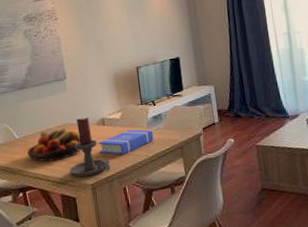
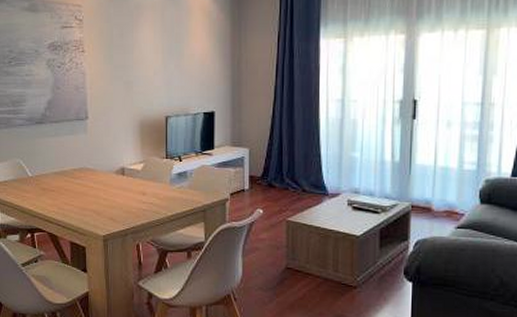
fruit bowl: present [27,128,81,162] -> none [39,172,97,206]
candle holder: present [69,117,111,178] -> none [81,164,125,227]
book: present [98,129,154,155] -> none [115,183,176,210]

